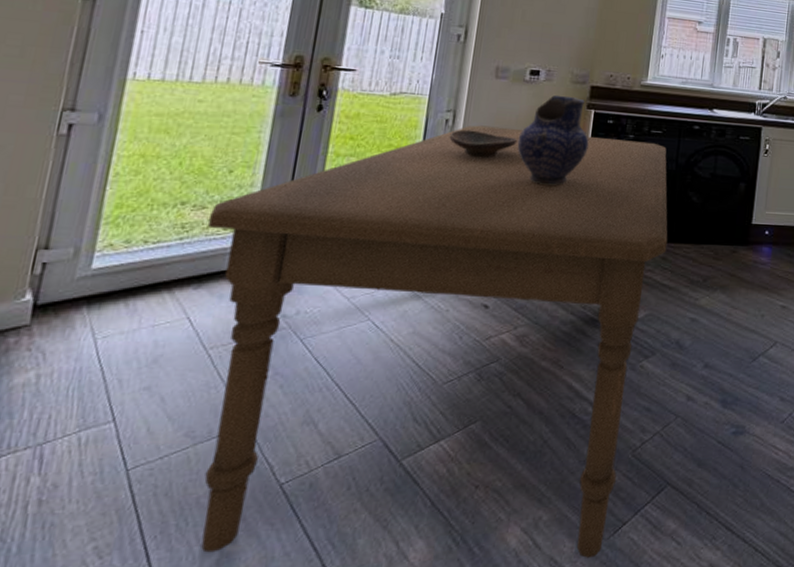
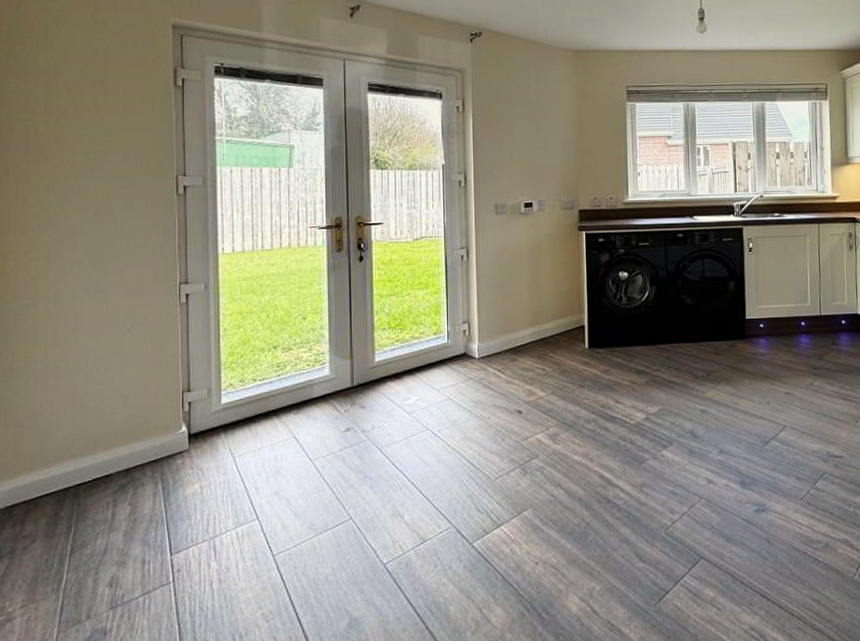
dining table: present [201,125,668,558] -> none [296,254,669,622]
decorative bowl: present [449,129,518,157] -> none [466,262,523,285]
pottery: present [517,95,589,185] -> none [523,222,585,303]

